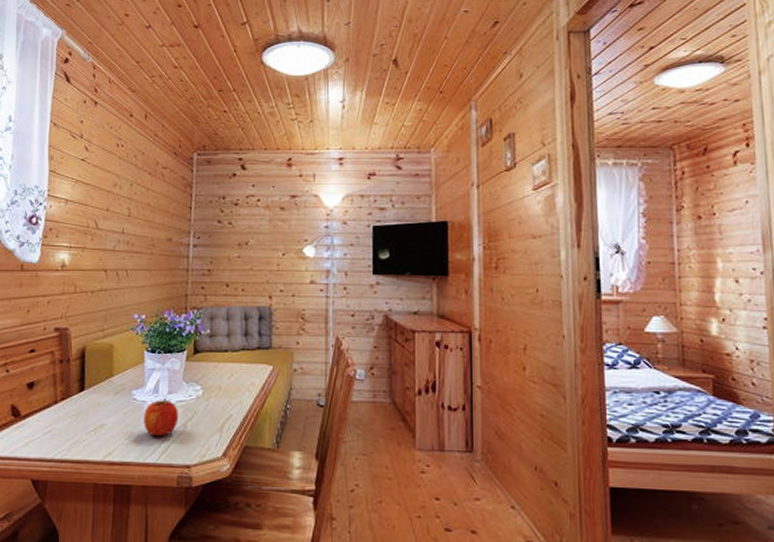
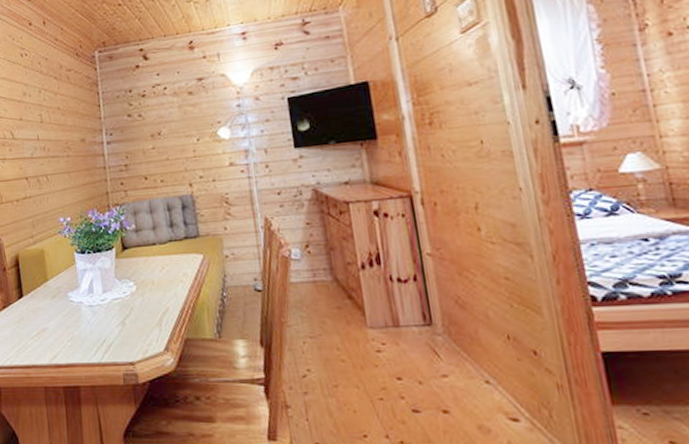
apple: present [144,397,179,437] -> none [82,296,117,336]

